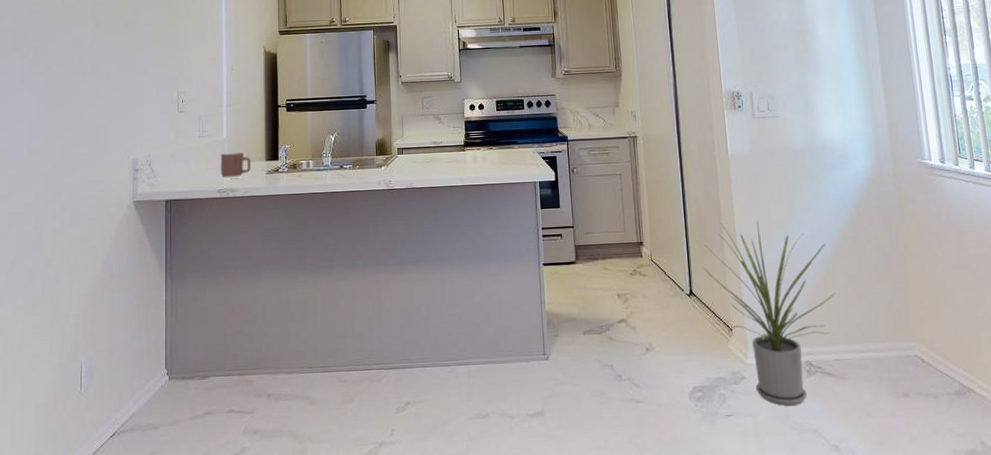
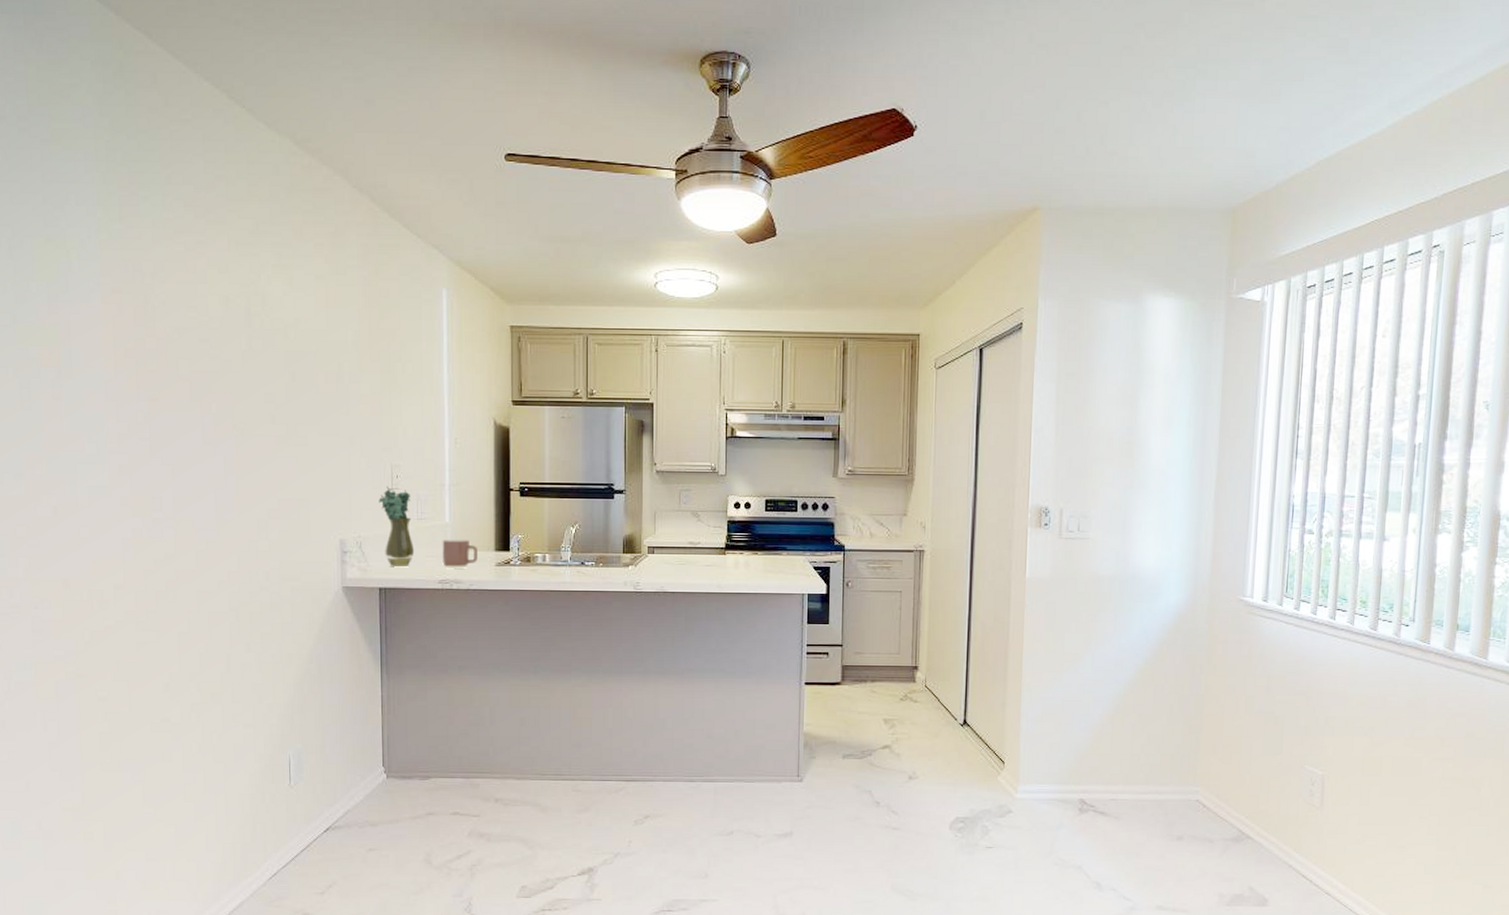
vase: none [167,110,197,181] -> present [379,486,415,568]
house plant: present [703,221,836,406] -> none [982,651,1123,842]

